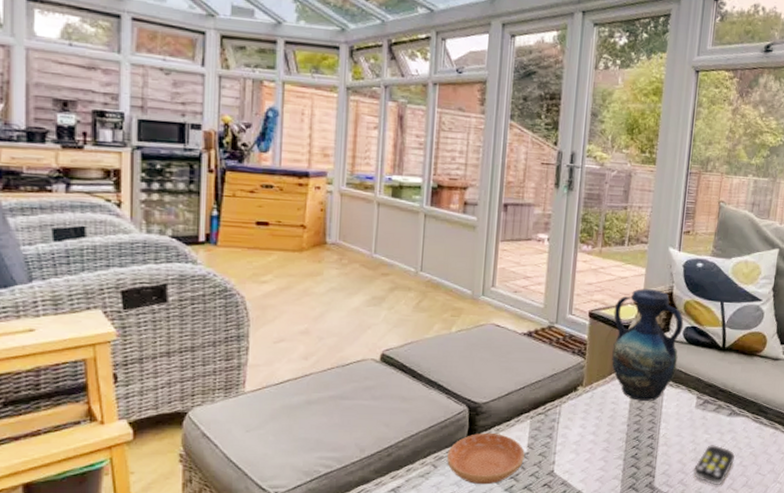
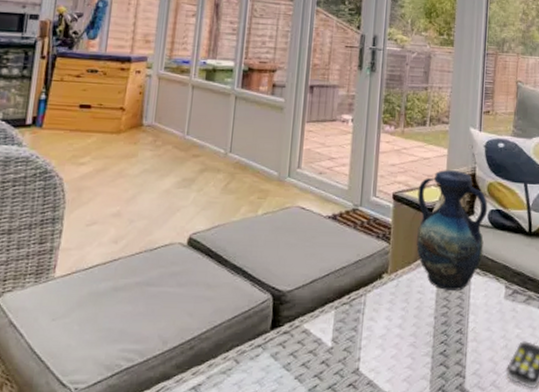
saucer: present [447,432,525,485] -> none [250,324,329,384]

